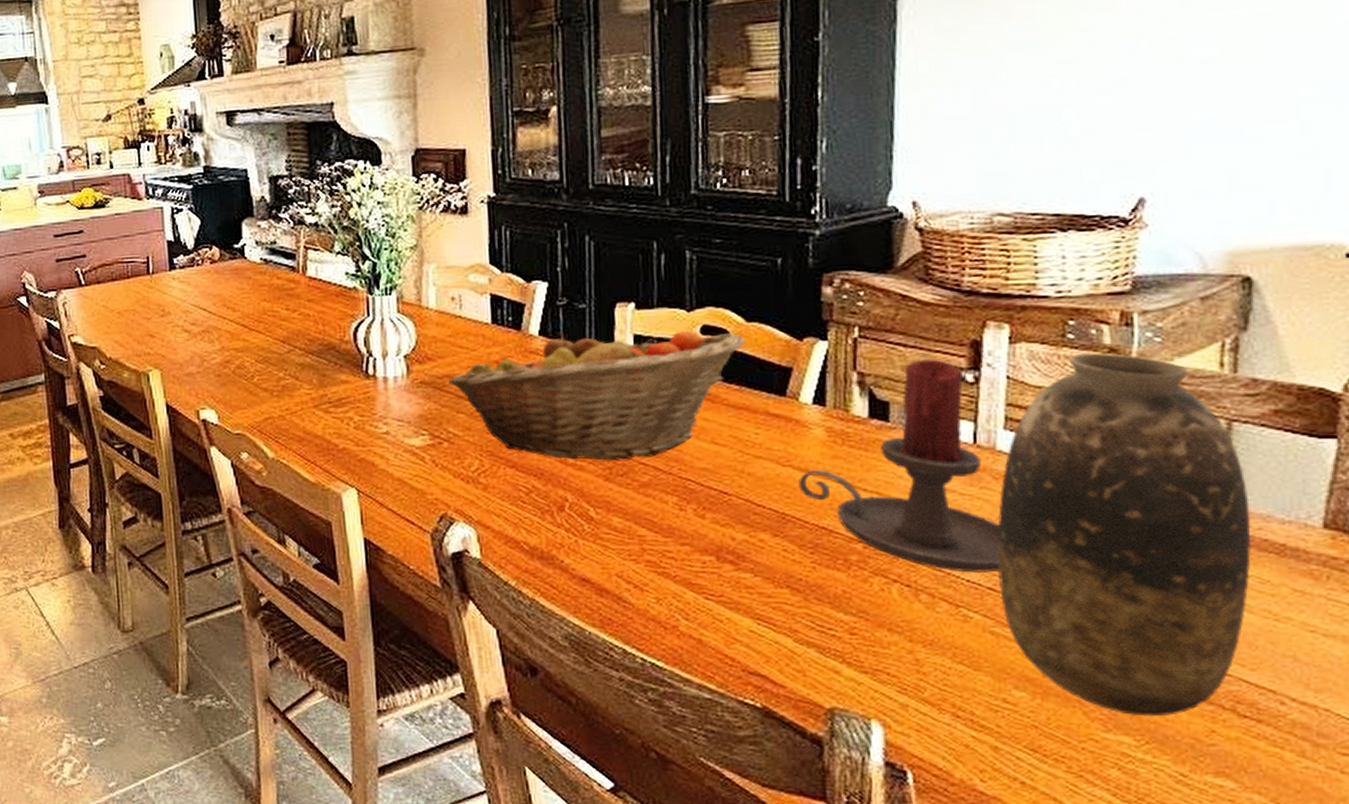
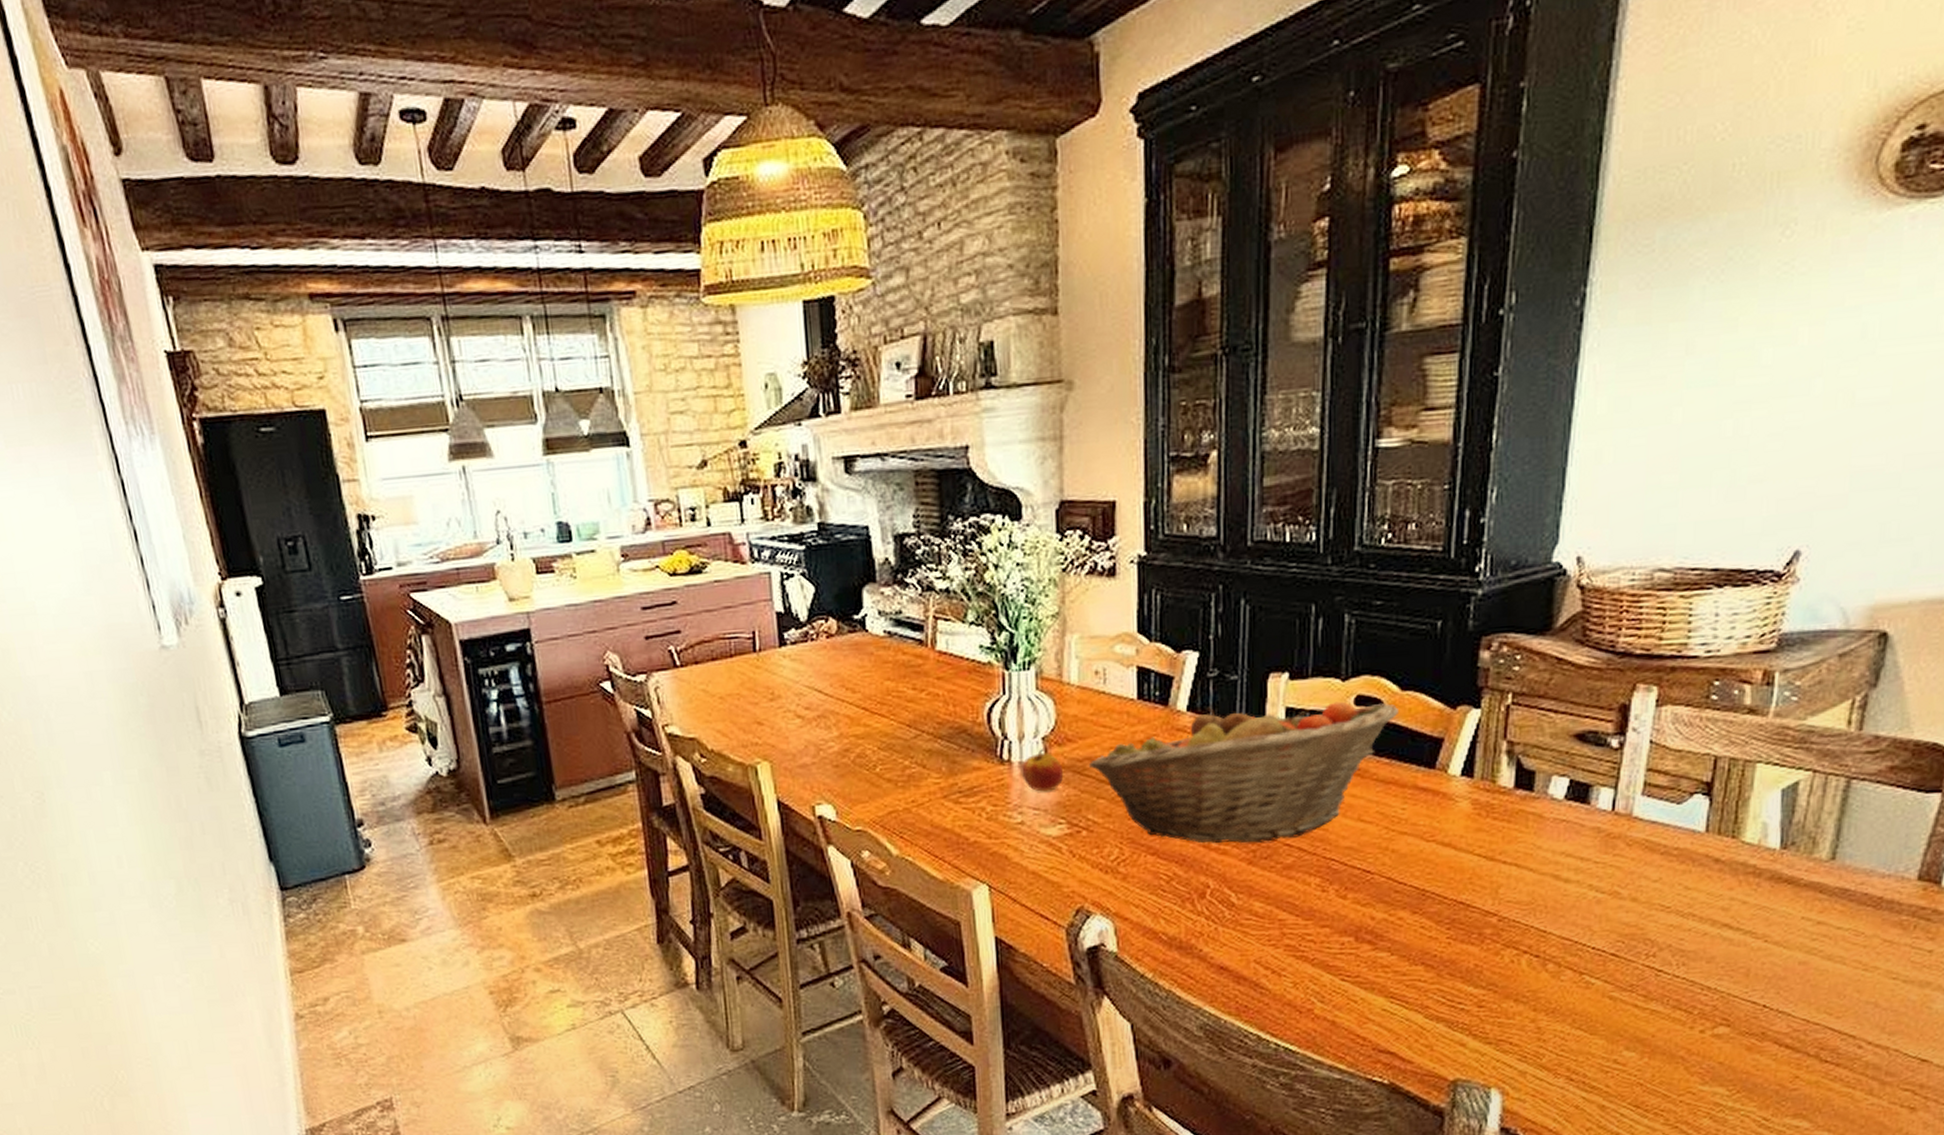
apple: none [385,365,425,405] -> present [1020,747,1064,792]
candle holder: present [797,359,1000,573] -> none [1439,725,1628,940]
vase: present [997,352,1252,717] -> none [1621,713,1857,1068]

